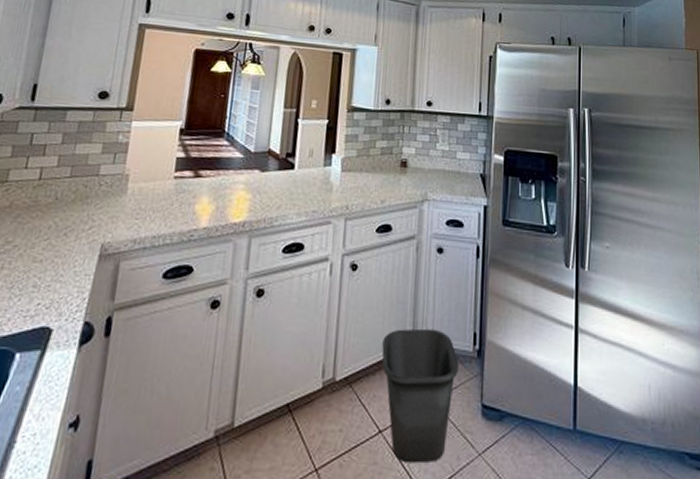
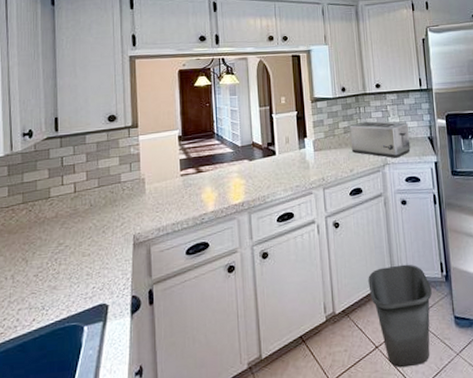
toaster: none [386,143,459,194] -> present [350,121,411,158]

